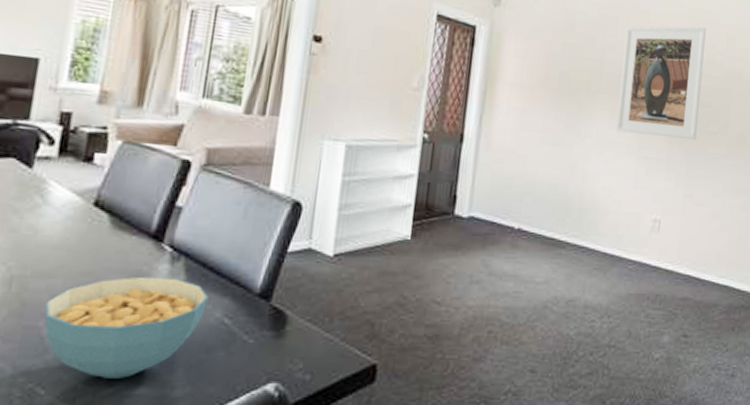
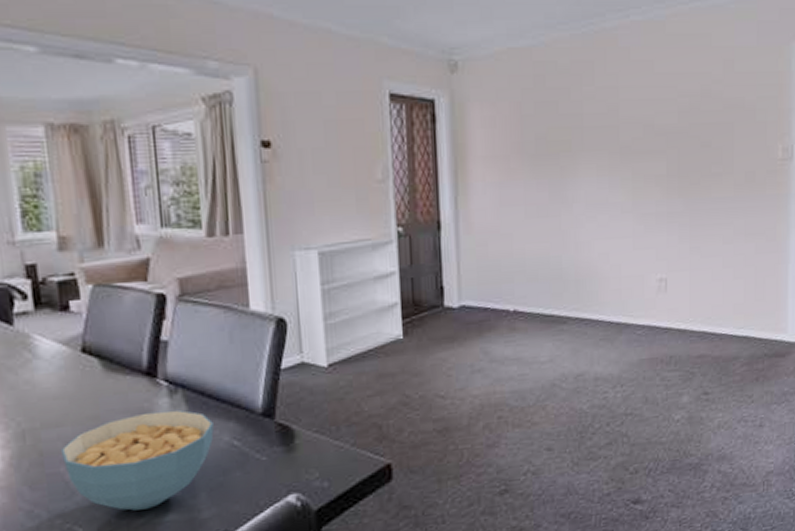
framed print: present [616,26,706,141] -> none [605,54,698,191]

